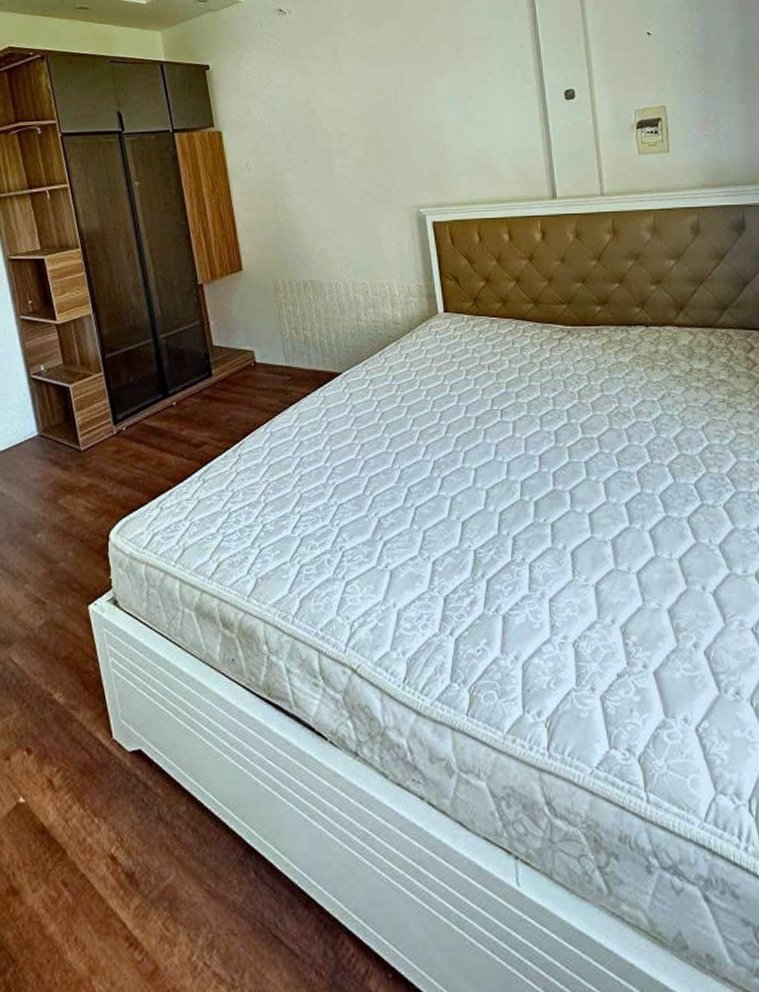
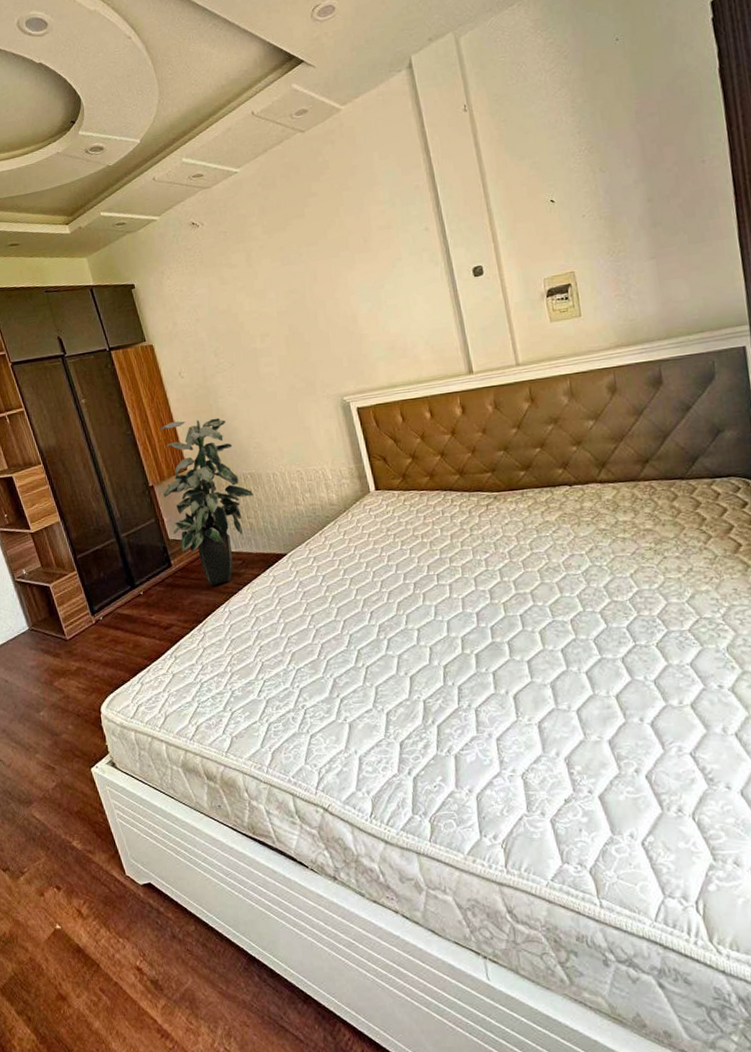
indoor plant: none [213,216,313,402] -> present [160,418,254,586]

